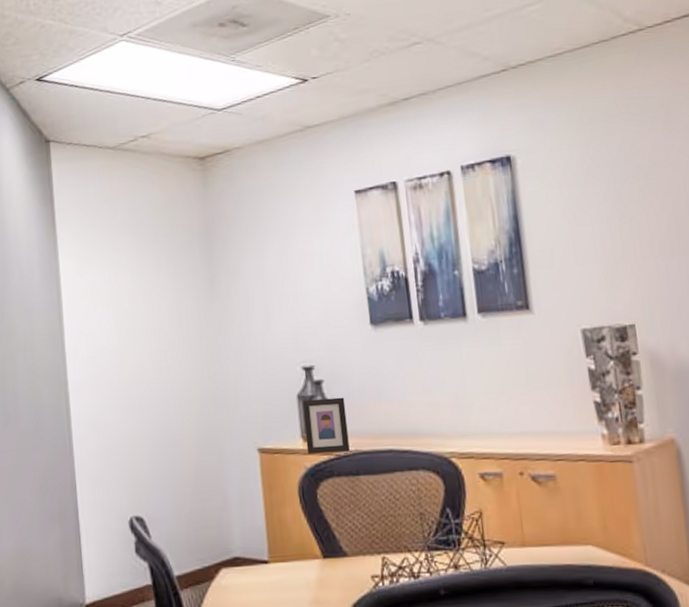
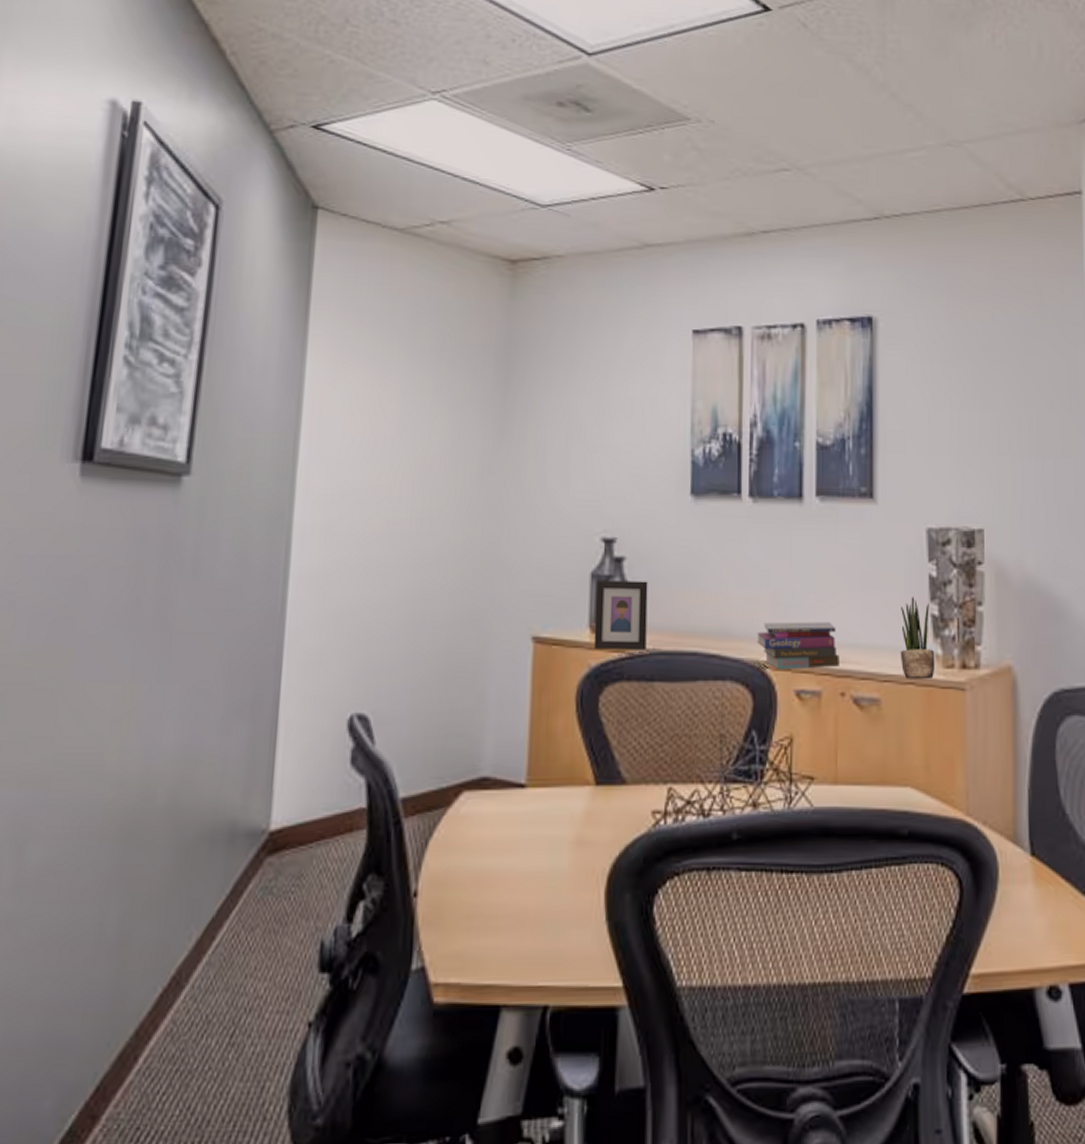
books: none [440,416,516,458] -> present [756,622,839,670]
potted plant: none [565,388,603,457] -> present [900,596,935,679]

